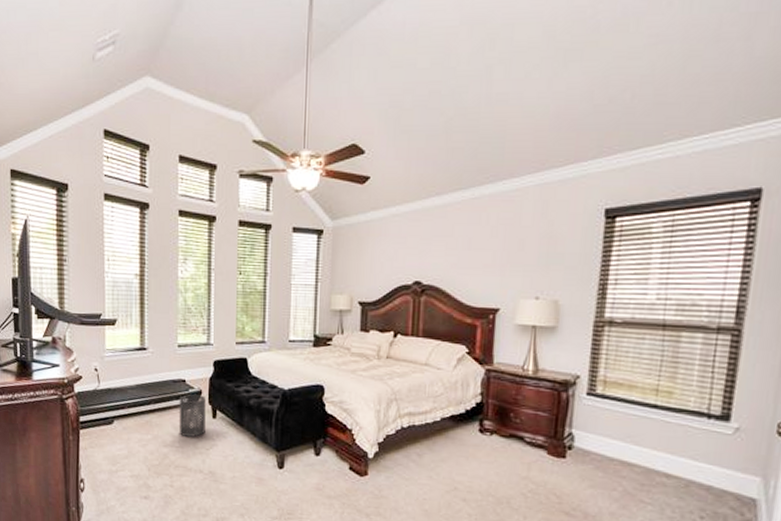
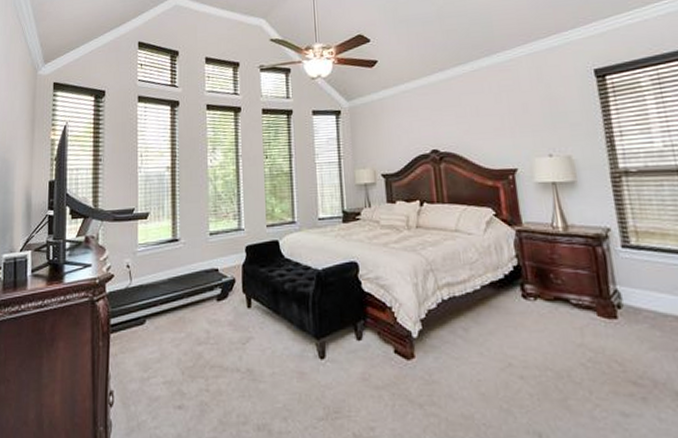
trash can: present [178,394,206,438] -> none [212,284,241,332]

